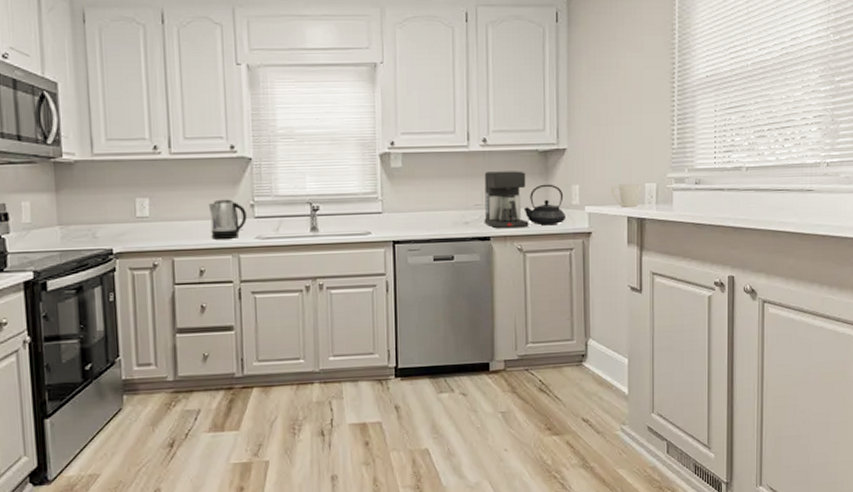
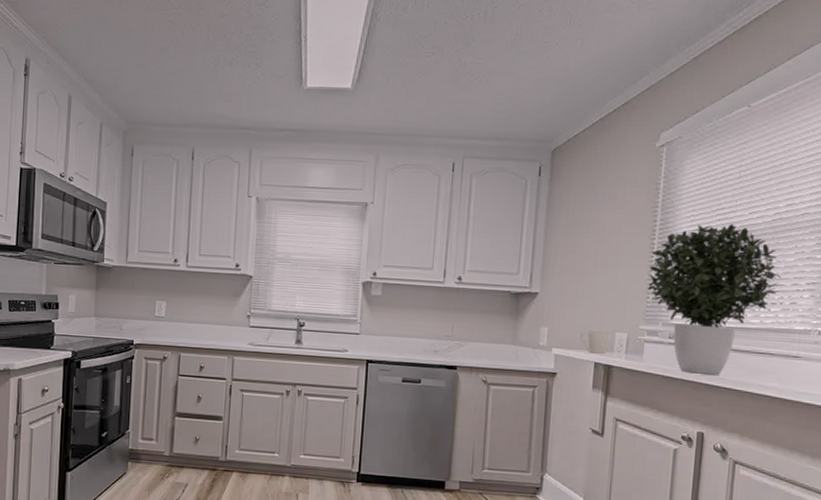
kettle: present [208,199,247,239] -> none [212,308,243,343]
coffee maker: present [484,171,529,229] -> none [452,307,496,362]
teapot: present [523,184,567,226] -> none [491,323,533,363]
potted plant: none [672,62,791,217] -> present [648,224,781,375]

